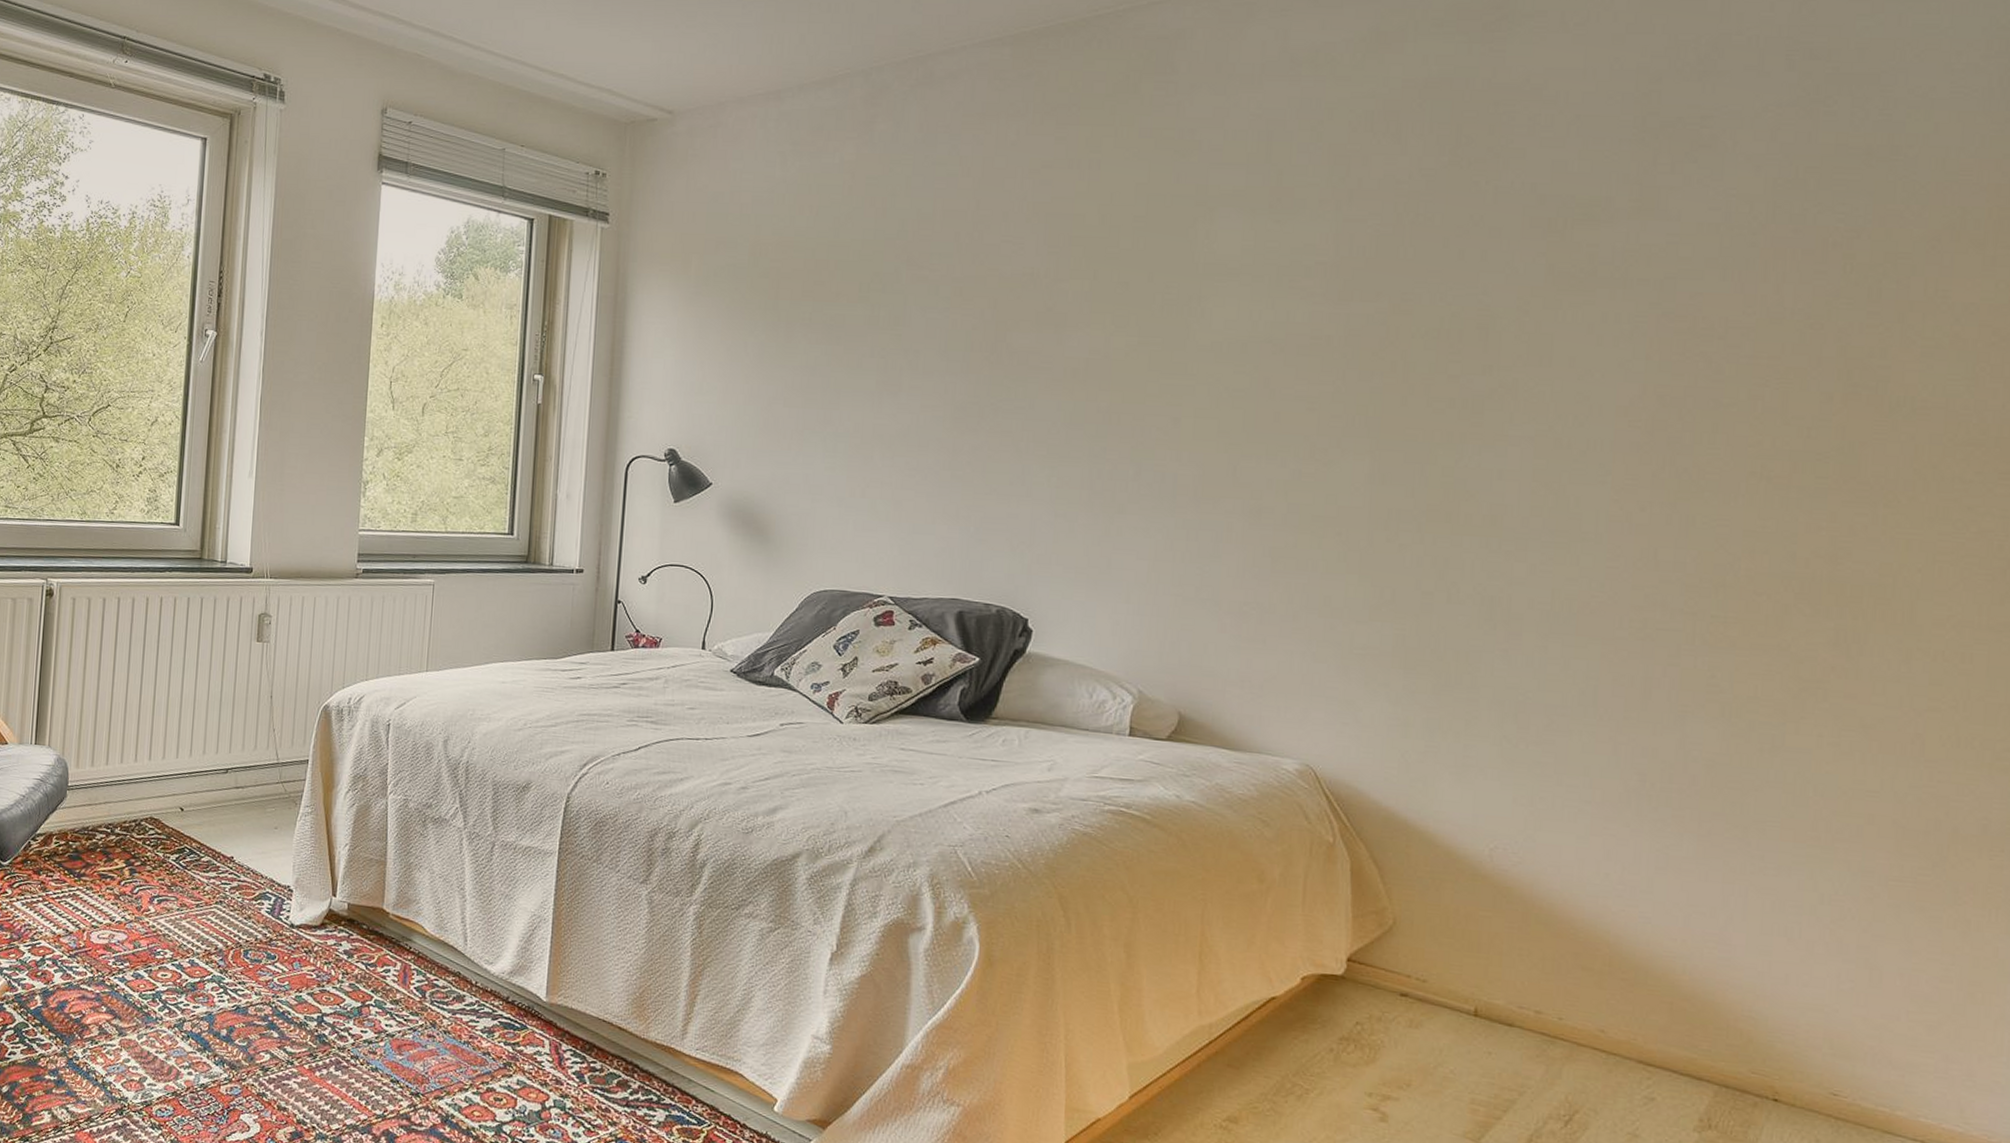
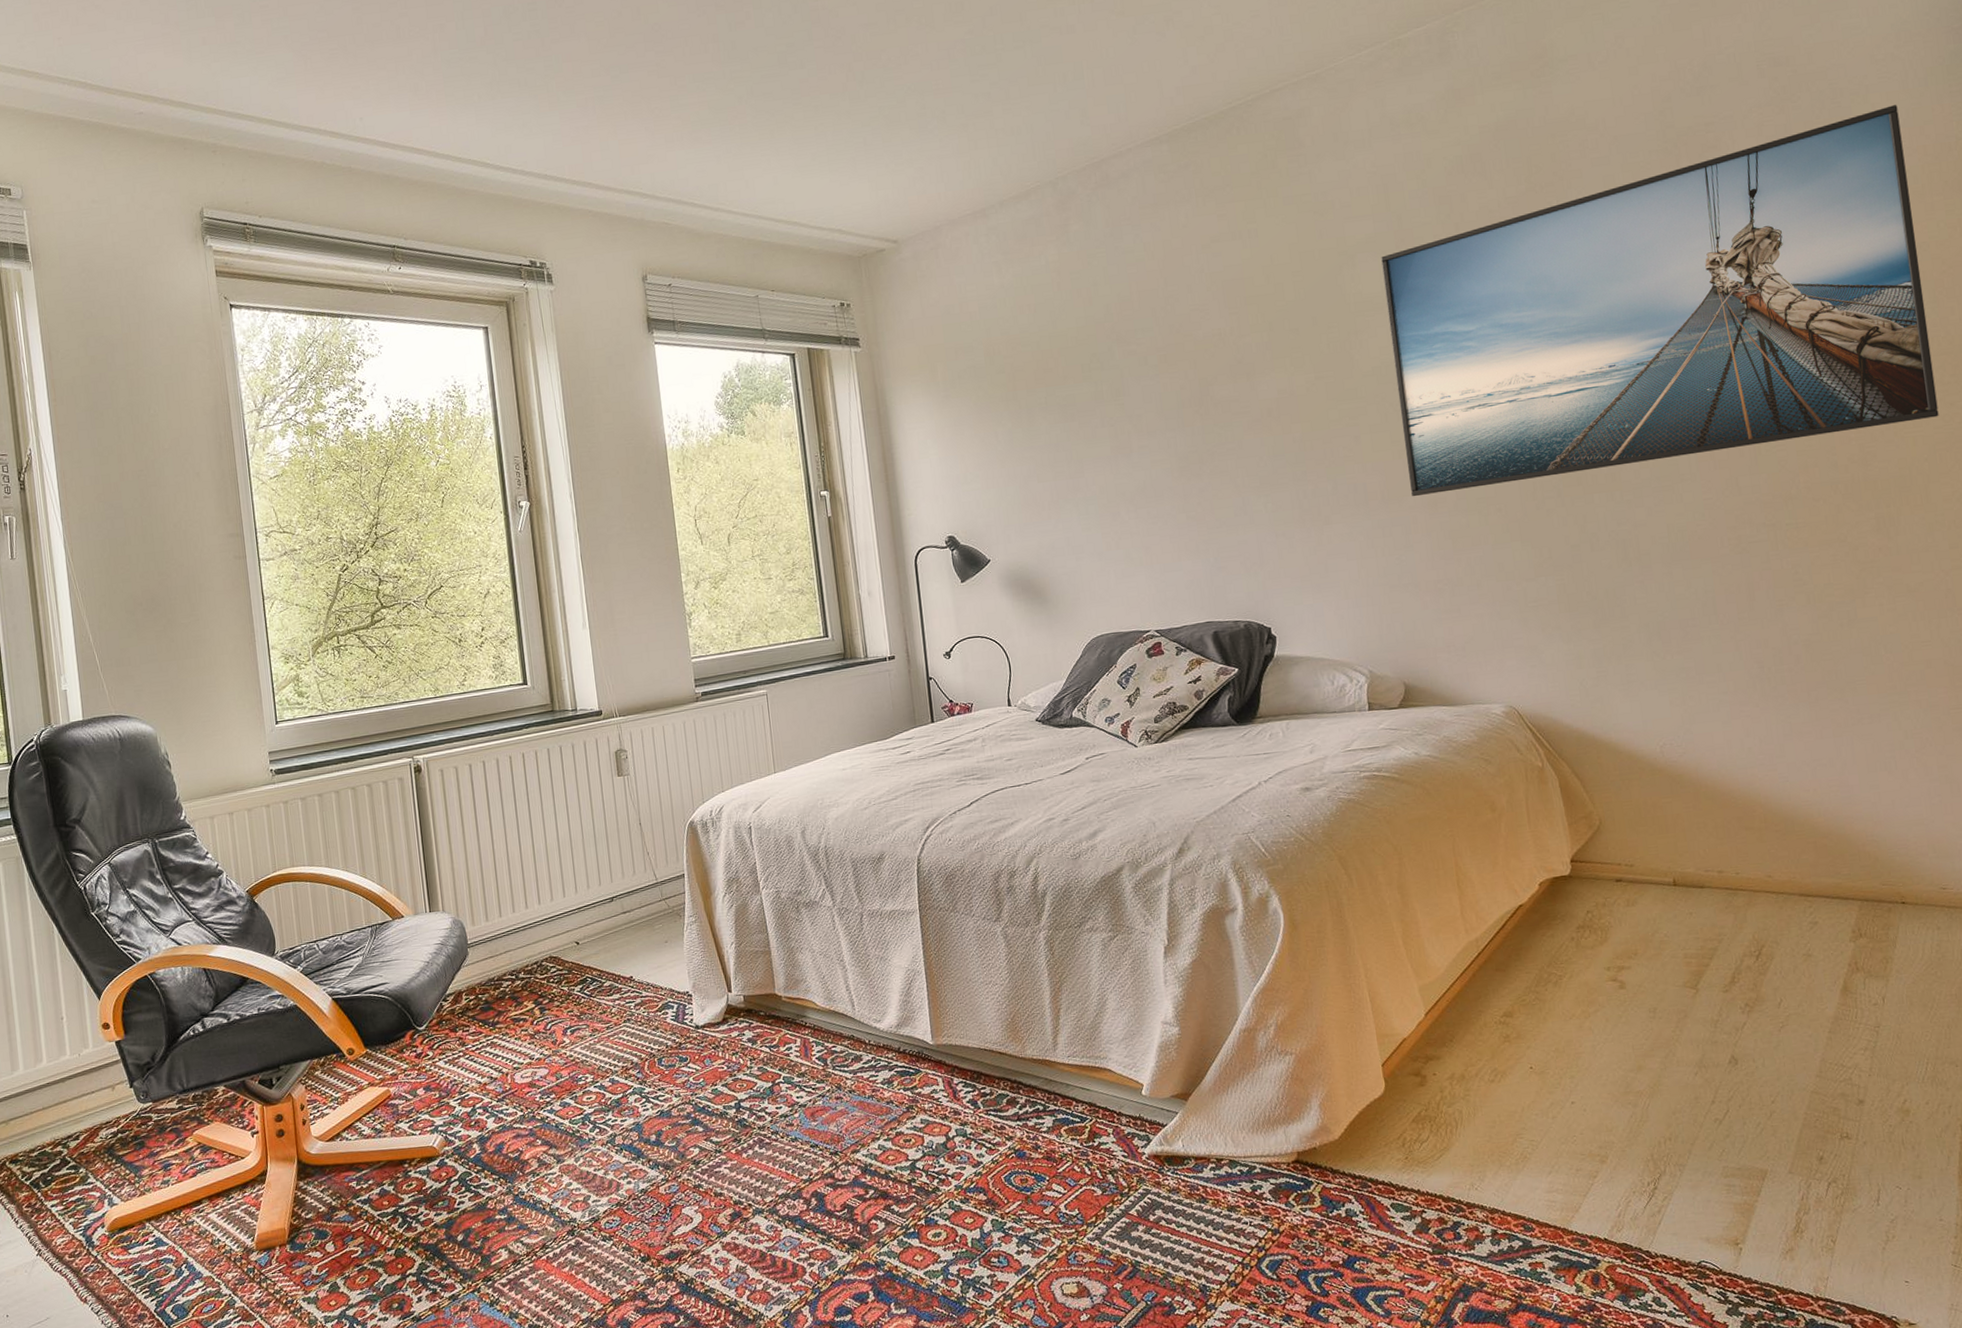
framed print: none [1231,128,1971,521] -> present [1381,105,1939,497]

